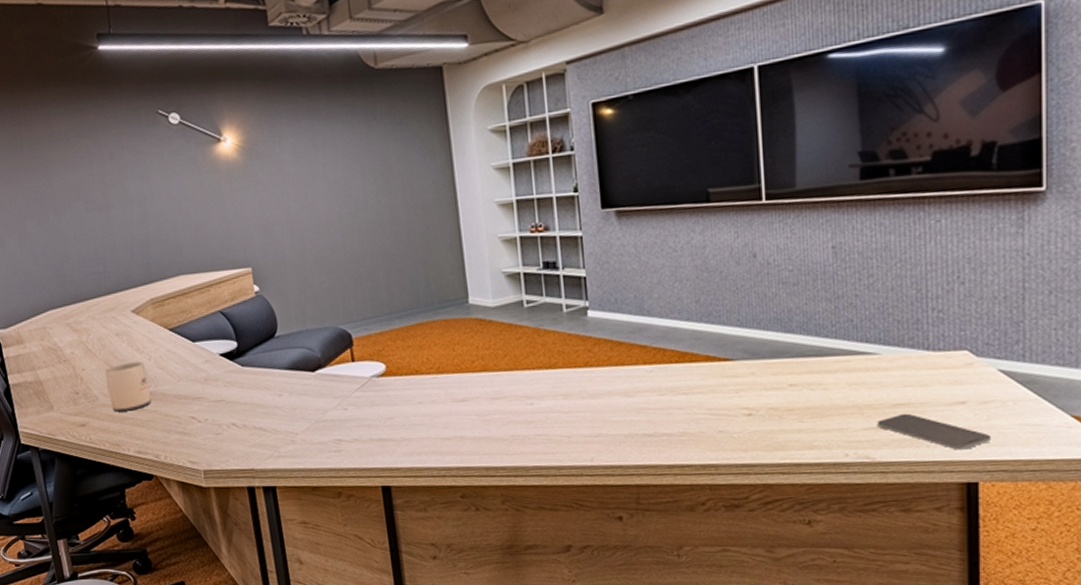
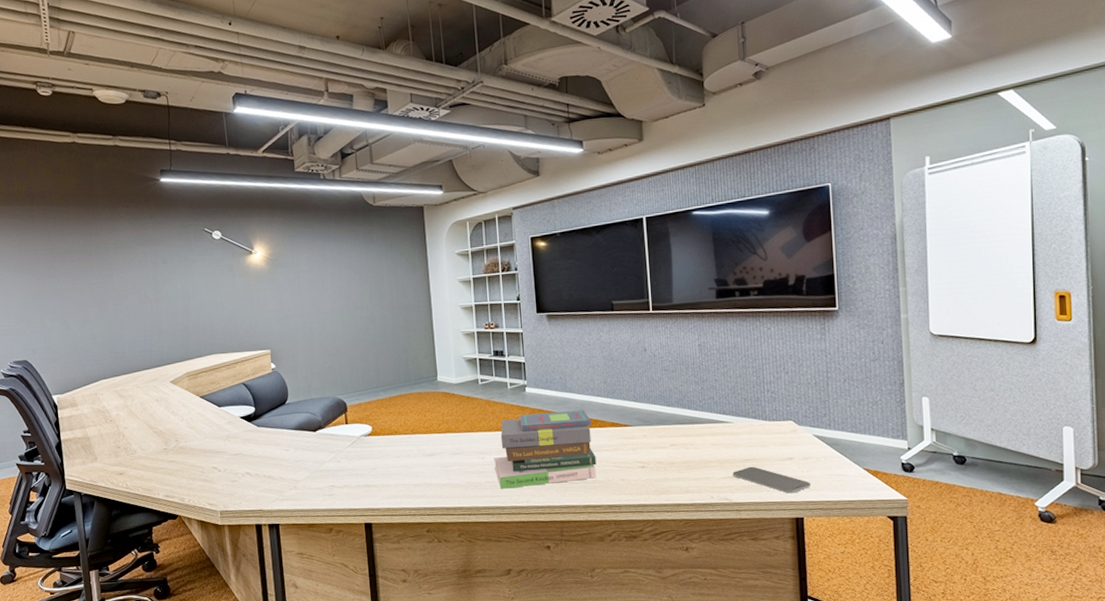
mug: present [105,361,152,412] -> none [144,422,181,463]
books: none [546,339,685,444] -> present [494,409,597,489]

